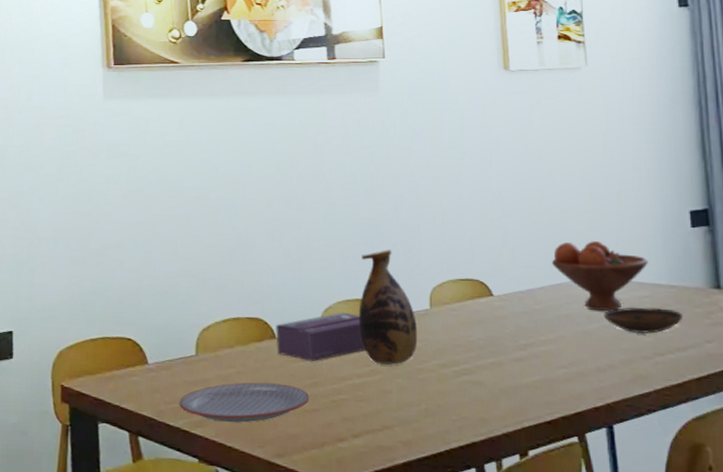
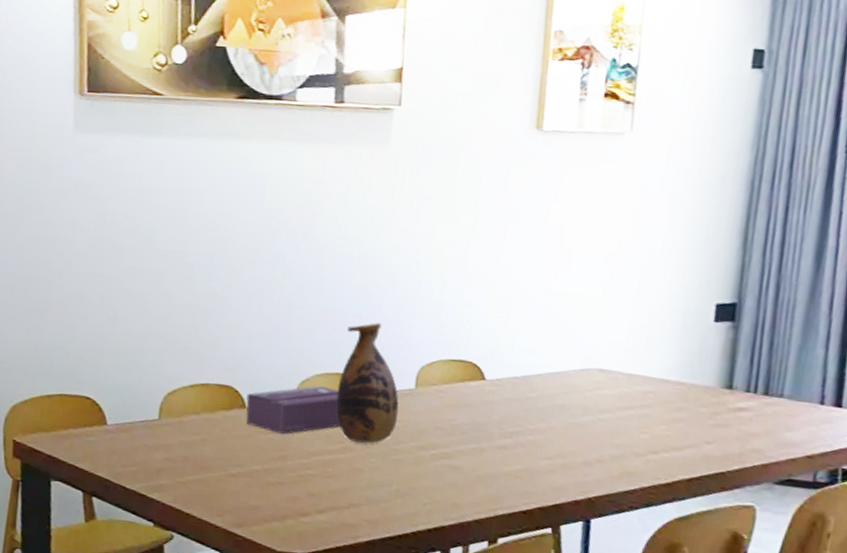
plate: present [179,382,310,423] -> none [137,450,276,491]
fruit bowl: present [552,241,648,311] -> none [554,328,660,405]
bowl: present [603,307,684,335] -> none [600,401,687,431]

